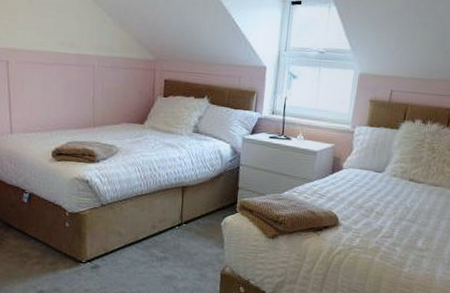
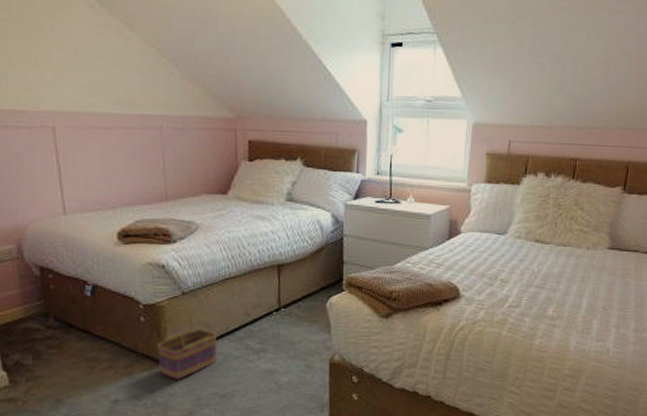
basket: none [77,216,127,279] -> present [156,307,216,381]

